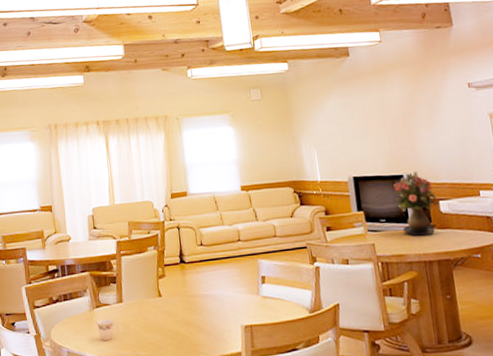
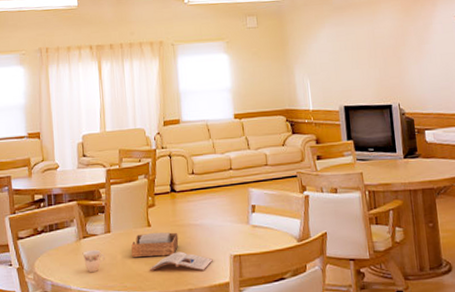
napkin holder: none [143,302,190,327] -> present [131,232,179,258]
magazine: none [162,321,224,340] -> present [150,251,213,271]
bouquet: present [393,171,437,237] -> none [382,101,423,166]

